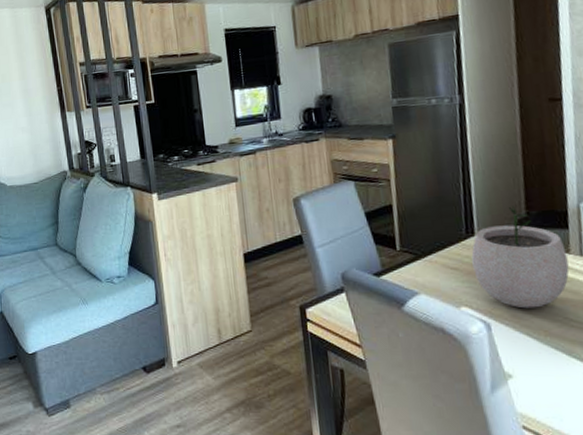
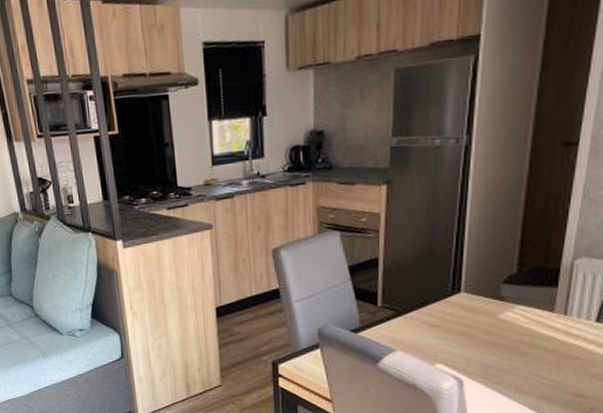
plant pot: present [471,206,570,309] -> none [454,262,551,366]

